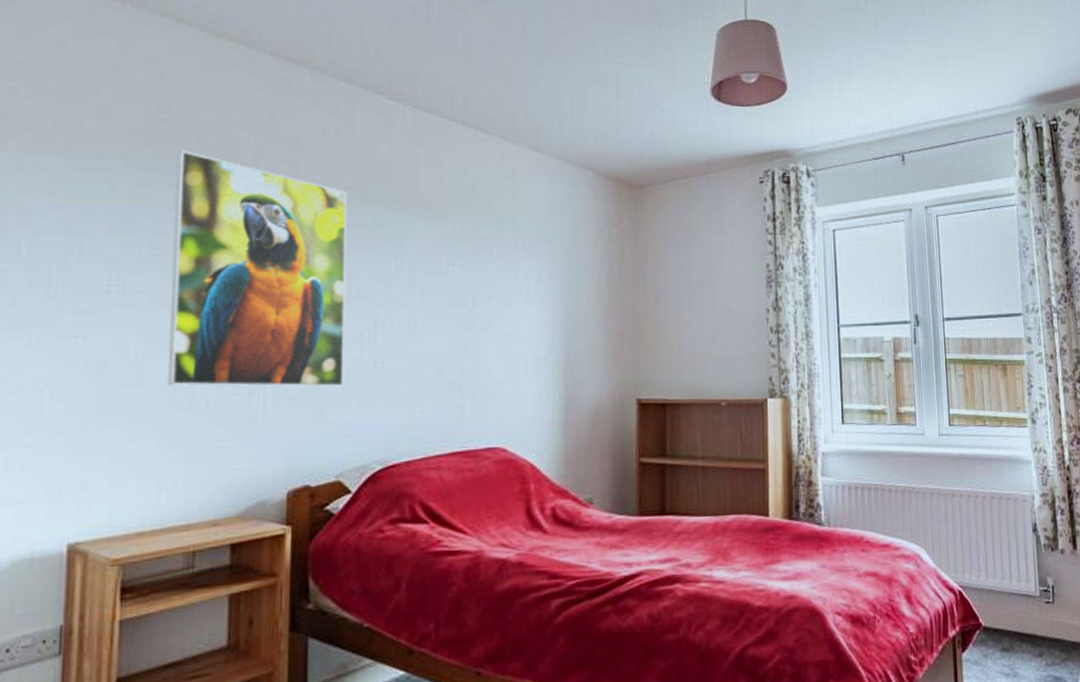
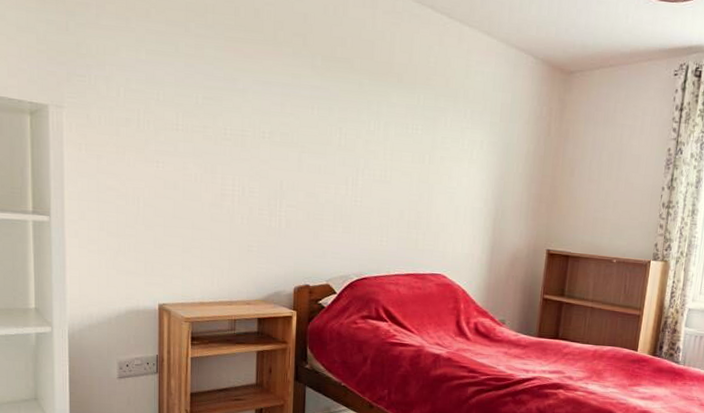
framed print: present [168,150,347,388] -> none [217,20,340,217]

